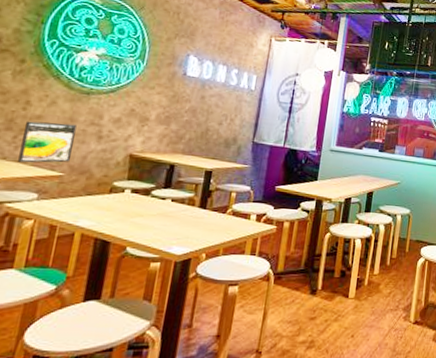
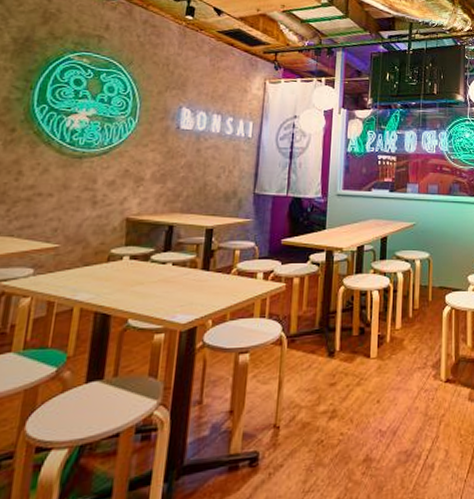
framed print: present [18,121,77,163] -> none [12,191,70,237]

